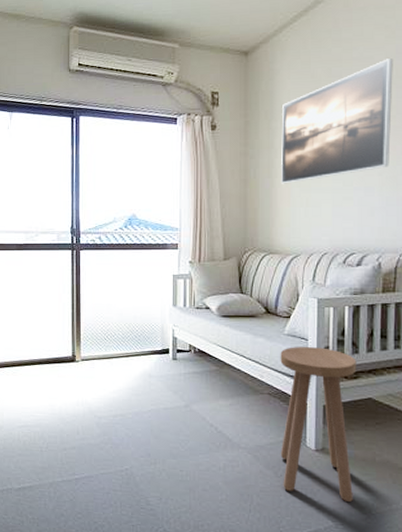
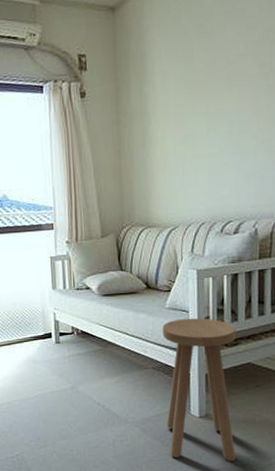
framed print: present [281,58,393,184] -> none [154,10,266,153]

